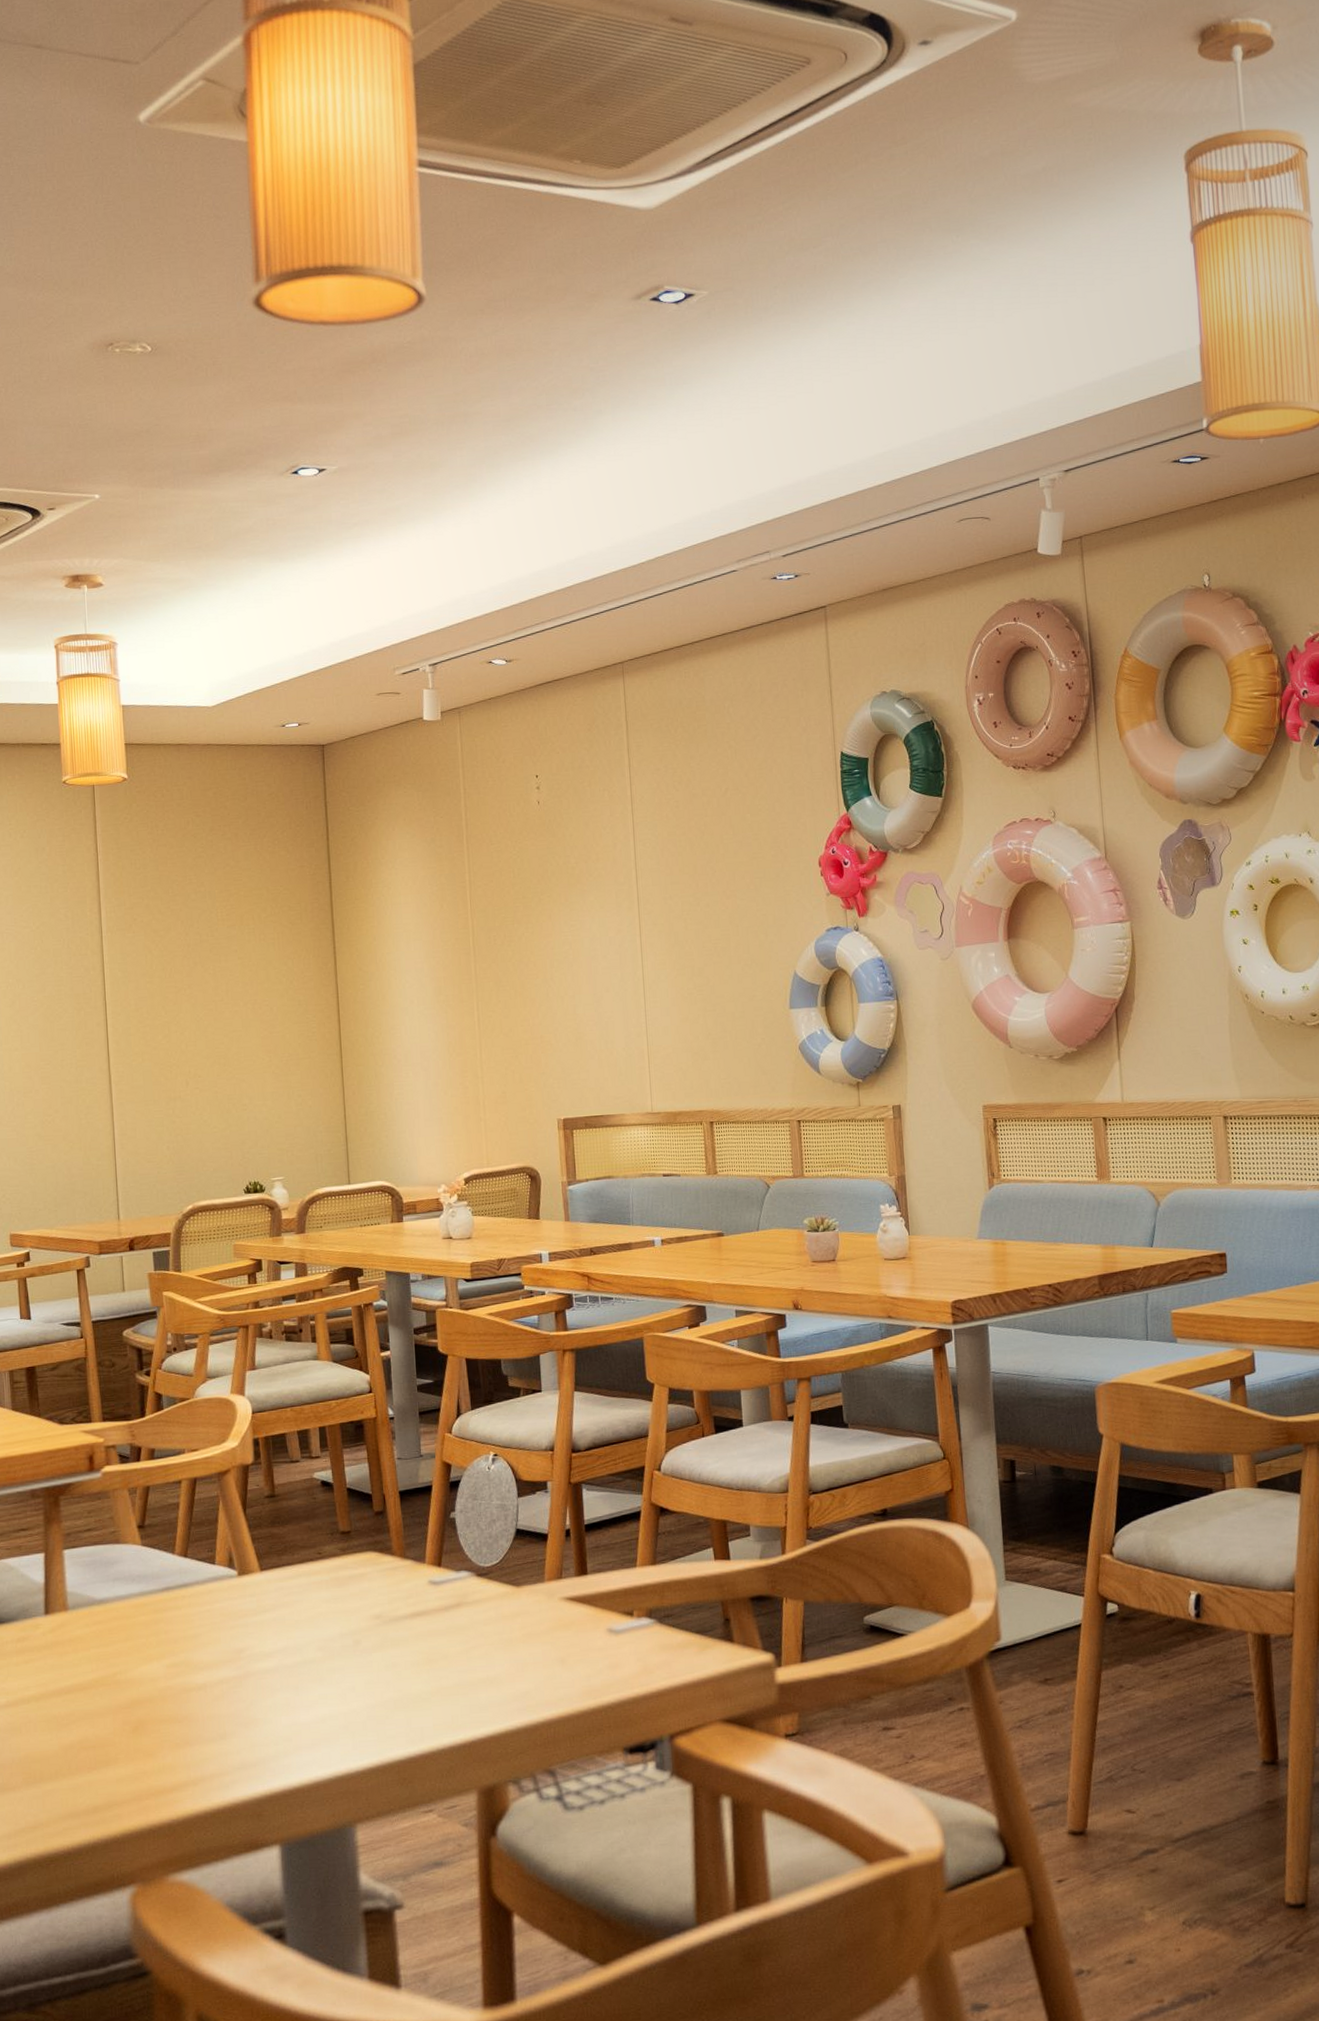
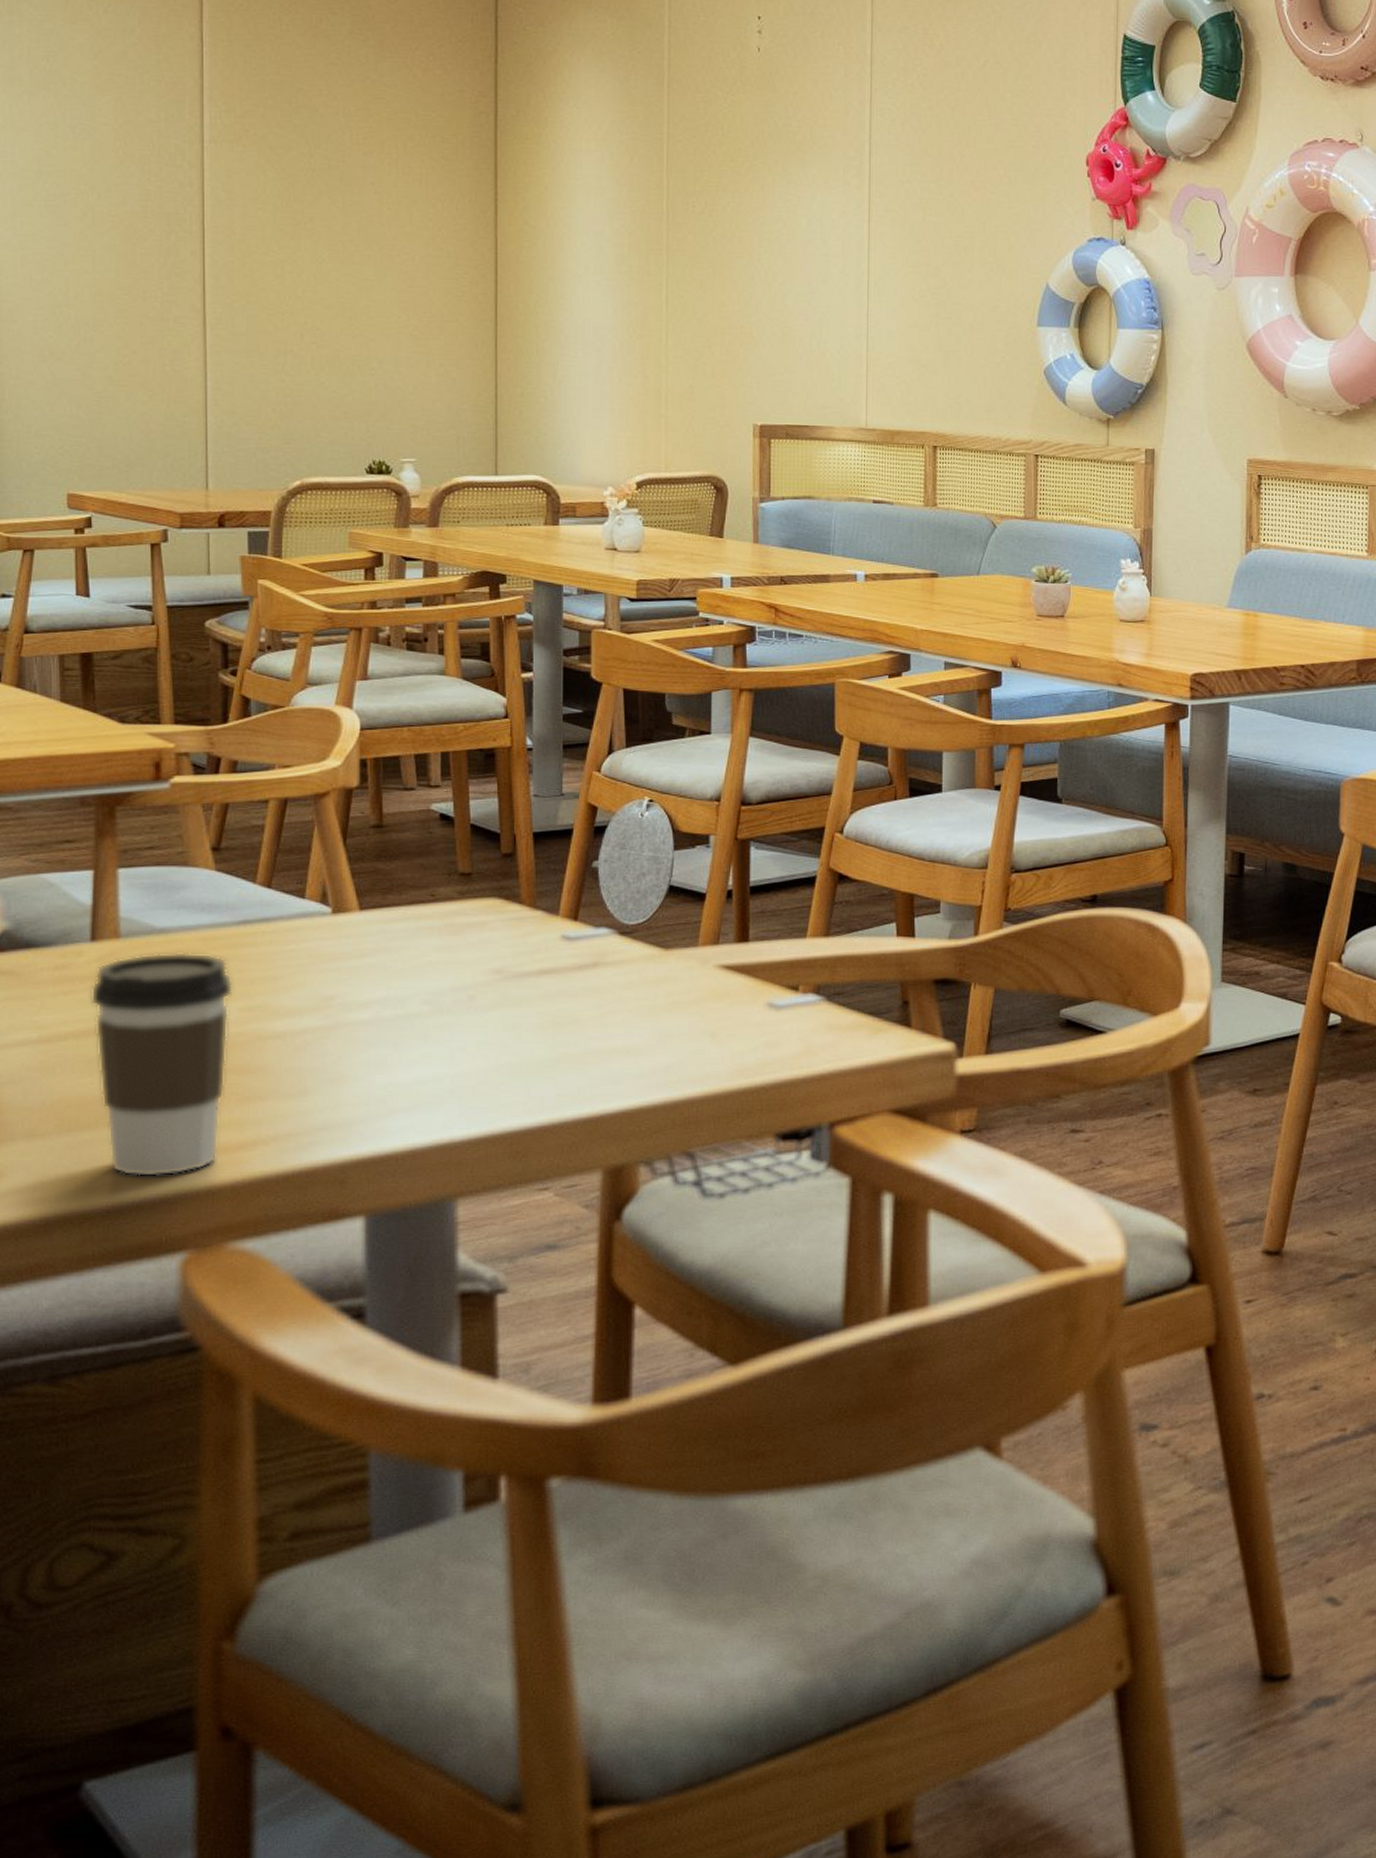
coffee cup: none [46,1618,162,1821] -> present [90,951,234,1177]

